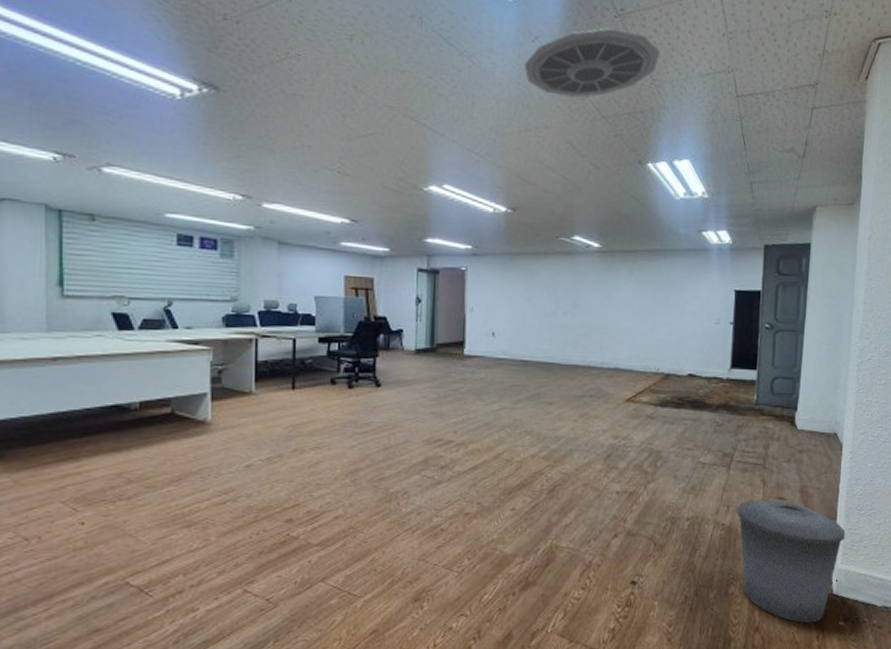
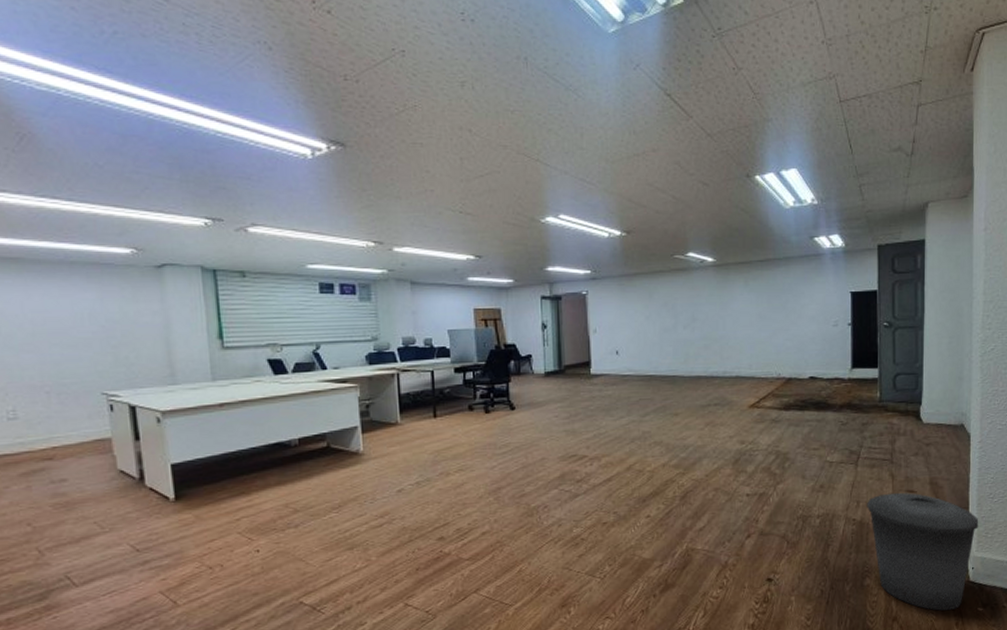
ceiling vent: present [524,28,661,98] -> none [628,48,761,119]

